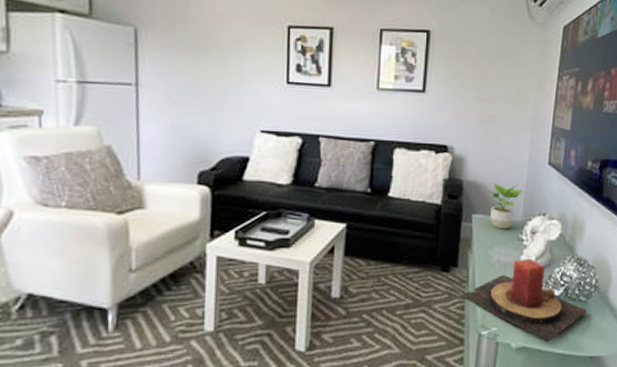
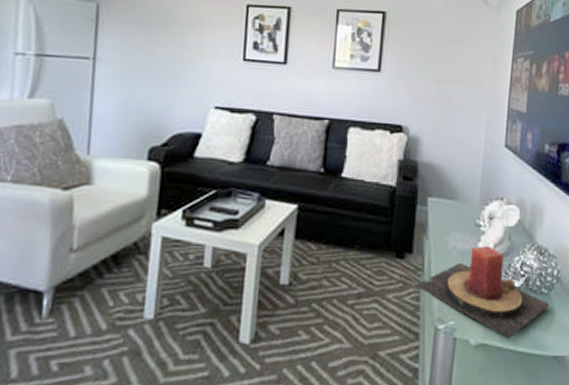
potted plant: present [488,183,522,230] -> none [443,164,479,214]

